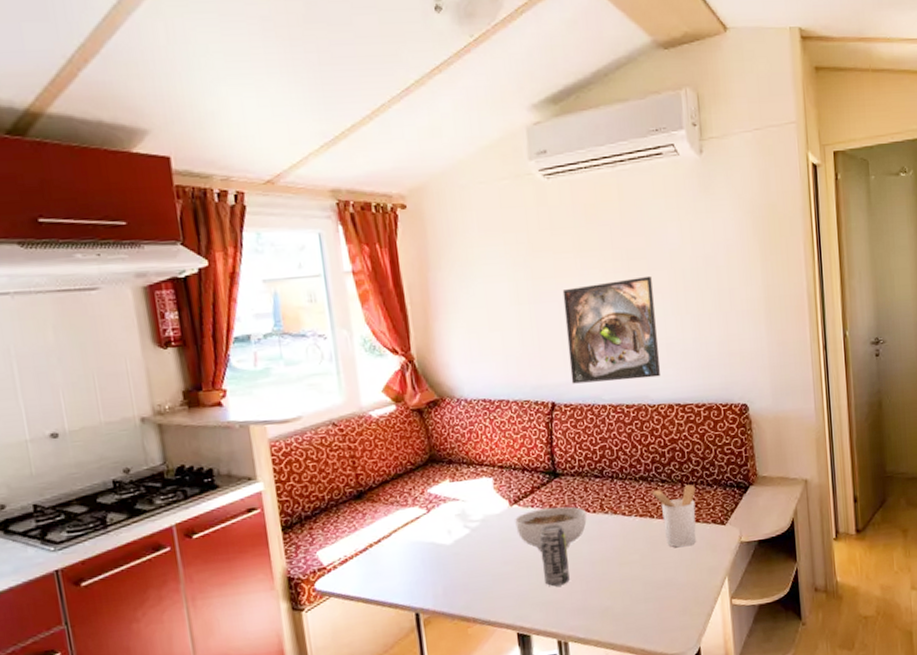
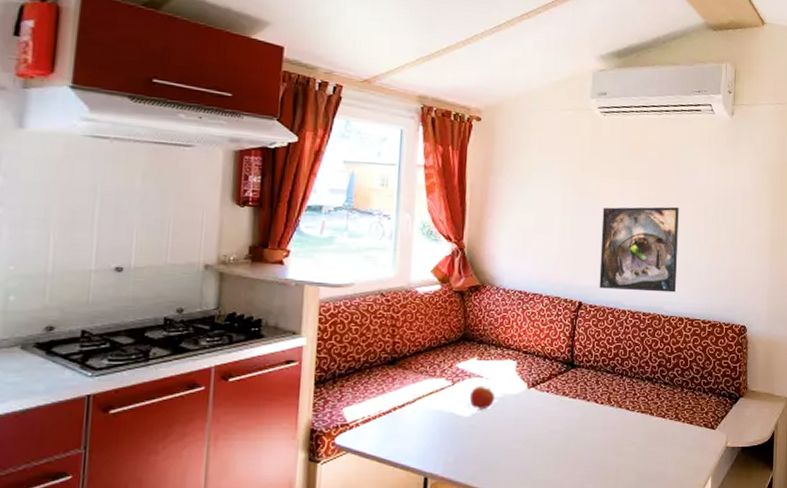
apple: none [448,509,477,536] -> present [469,386,495,410]
bowl: present [515,506,587,552] -> none [530,394,595,435]
beverage can: present [540,524,570,587] -> none [548,411,573,468]
utensil holder: present [649,484,696,548] -> none [653,390,693,445]

